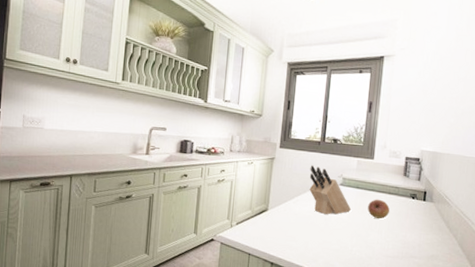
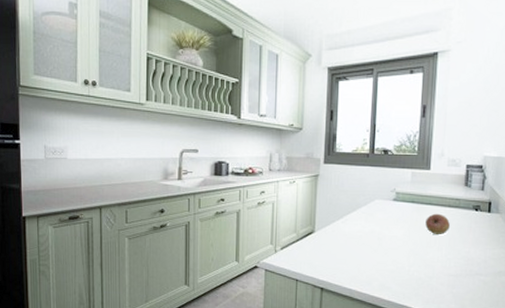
knife block: present [309,165,351,215] -> none [358,180,406,234]

